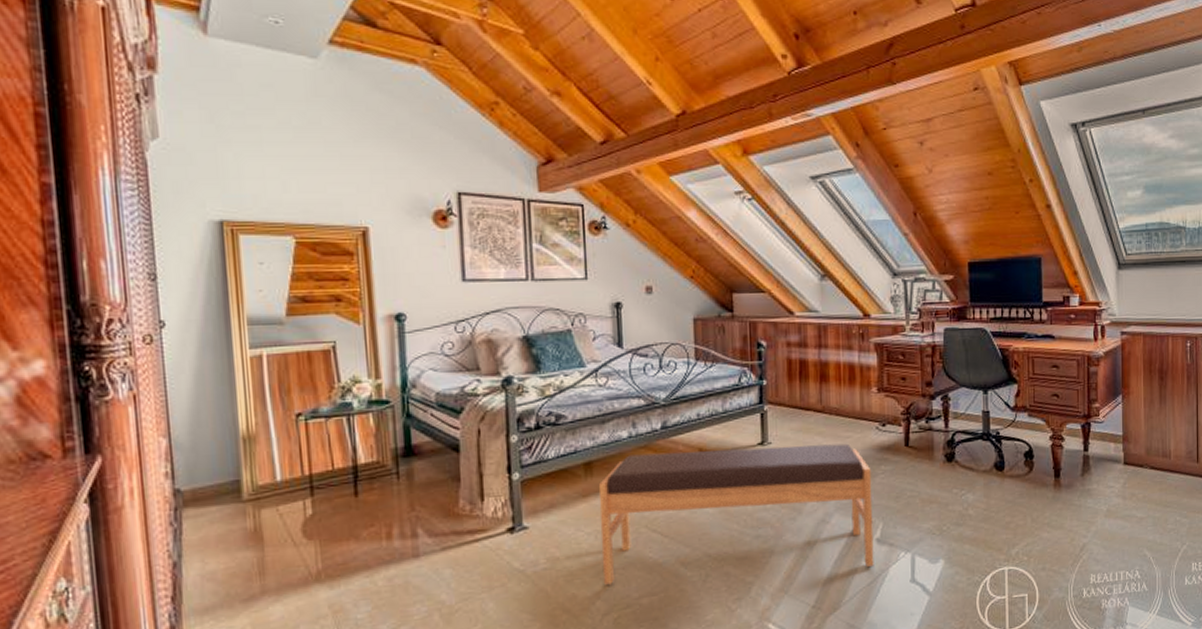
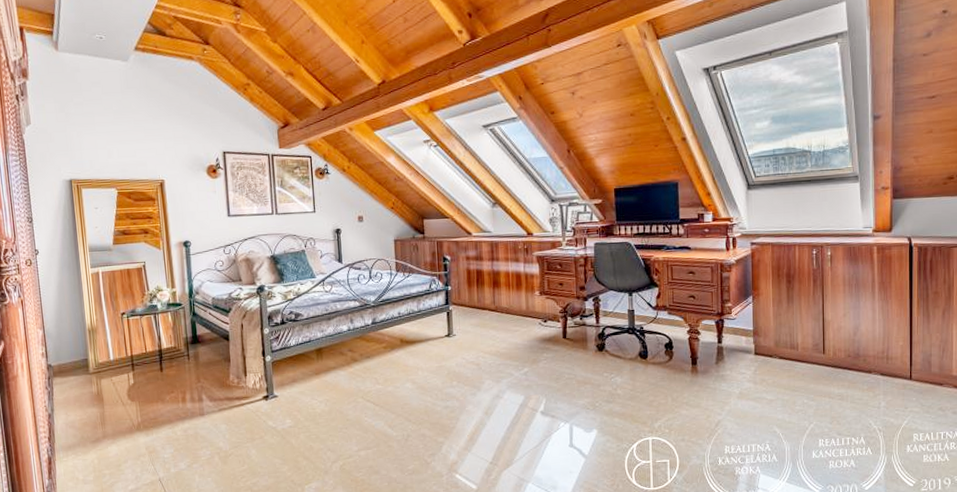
bench: present [598,443,874,585] -> none [326,336,539,440]

